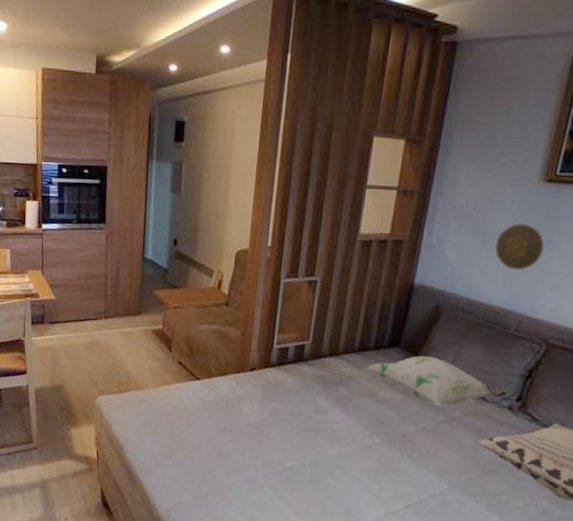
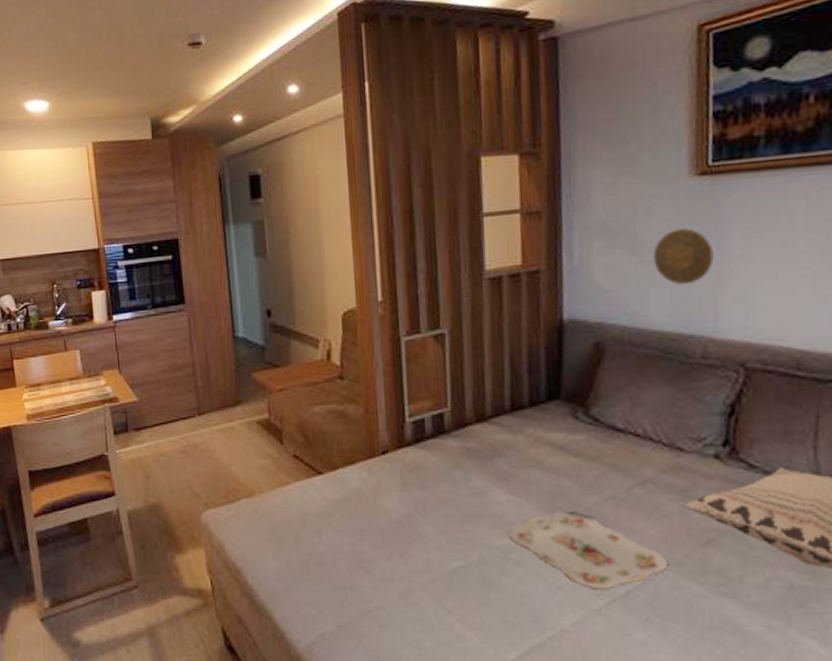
serving tray: none [338,434,455,497] -> present [507,512,667,590]
decorative pillow: present [368,356,507,406] -> none [526,405,708,465]

